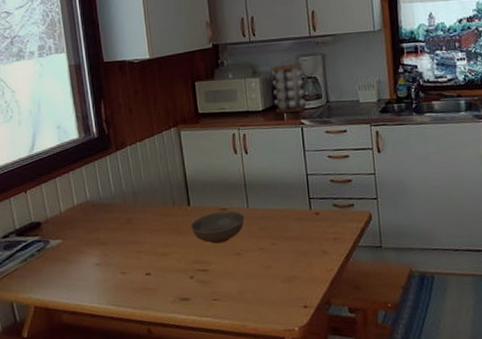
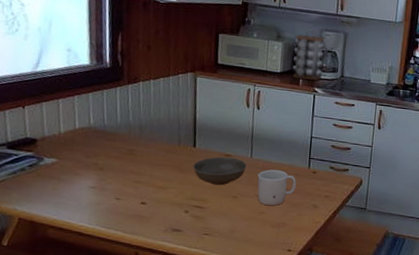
mug: none [258,217,300,259] -> present [257,169,296,206]

